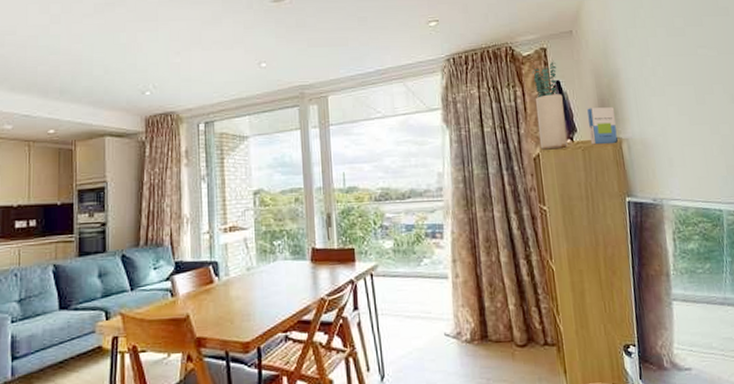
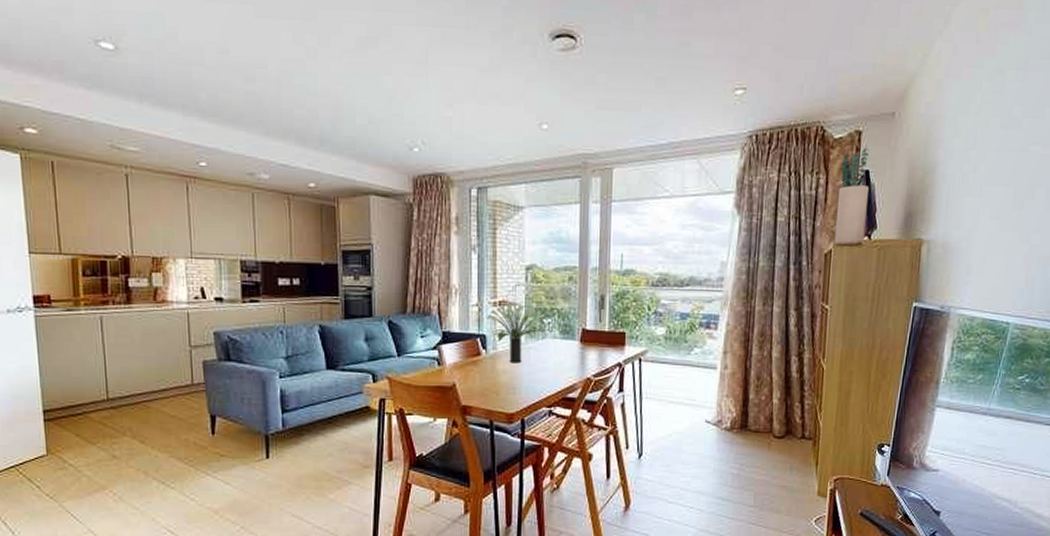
flower arrangement: none [218,226,274,289] -> present [487,301,544,363]
book: present [587,107,618,145] -> none [888,204,921,246]

